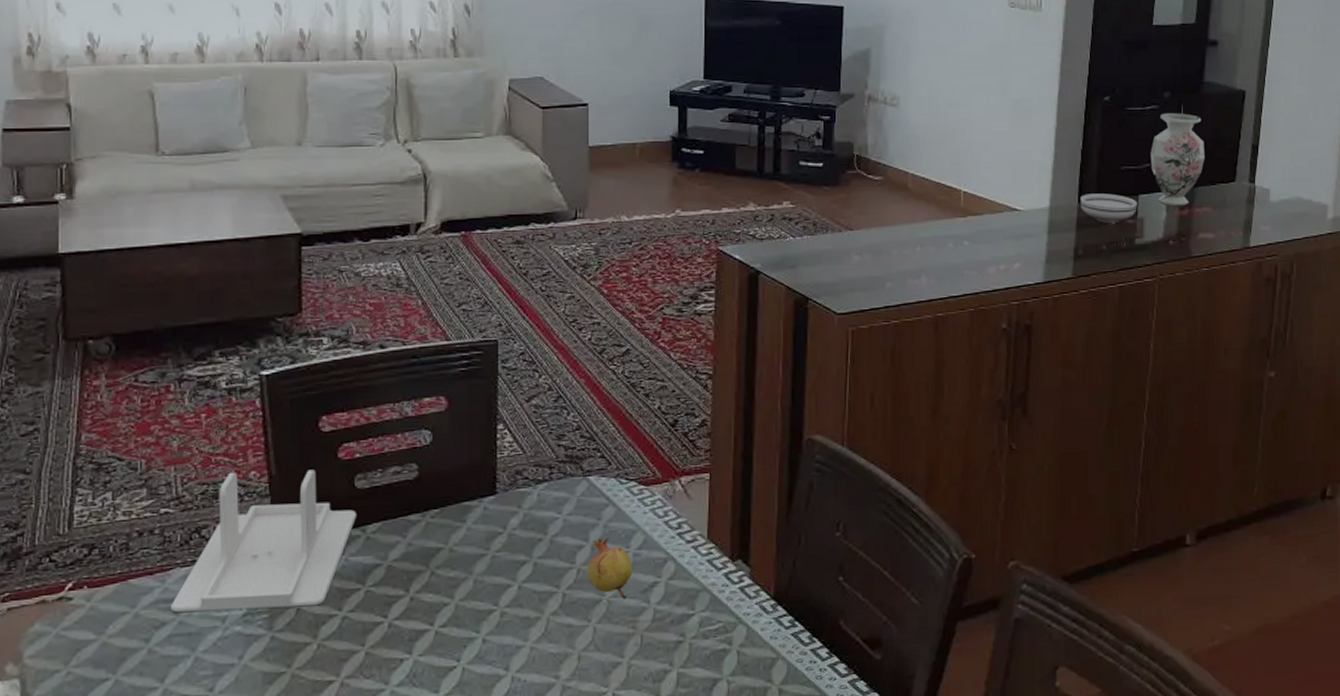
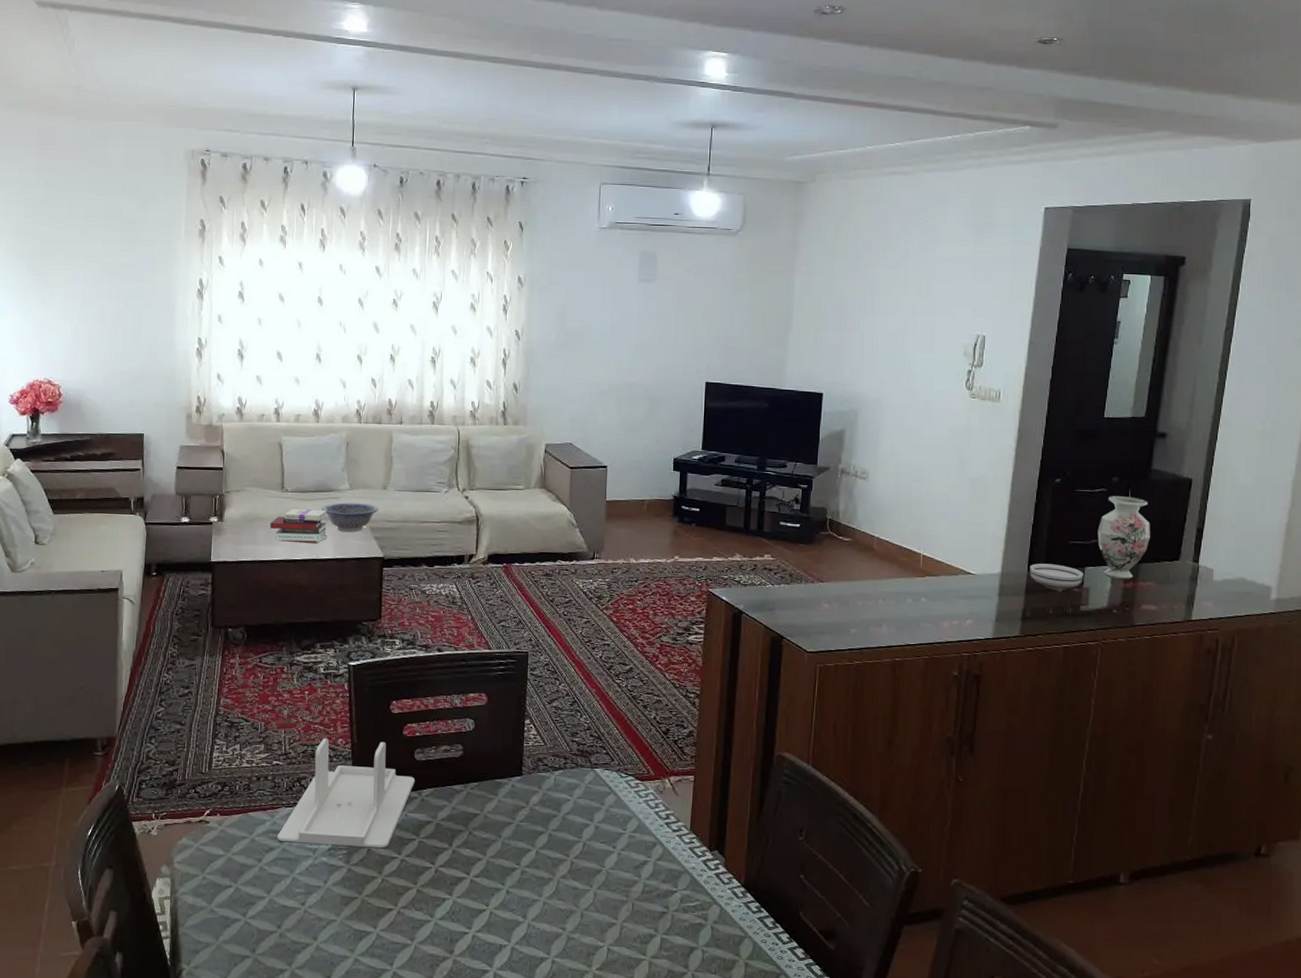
books: none [142,176,223,221] -> present [270,509,328,544]
decorative bowl: none [213,165,292,203] -> present [321,502,379,532]
fruit: present [587,538,633,599] -> none [591,820,628,872]

